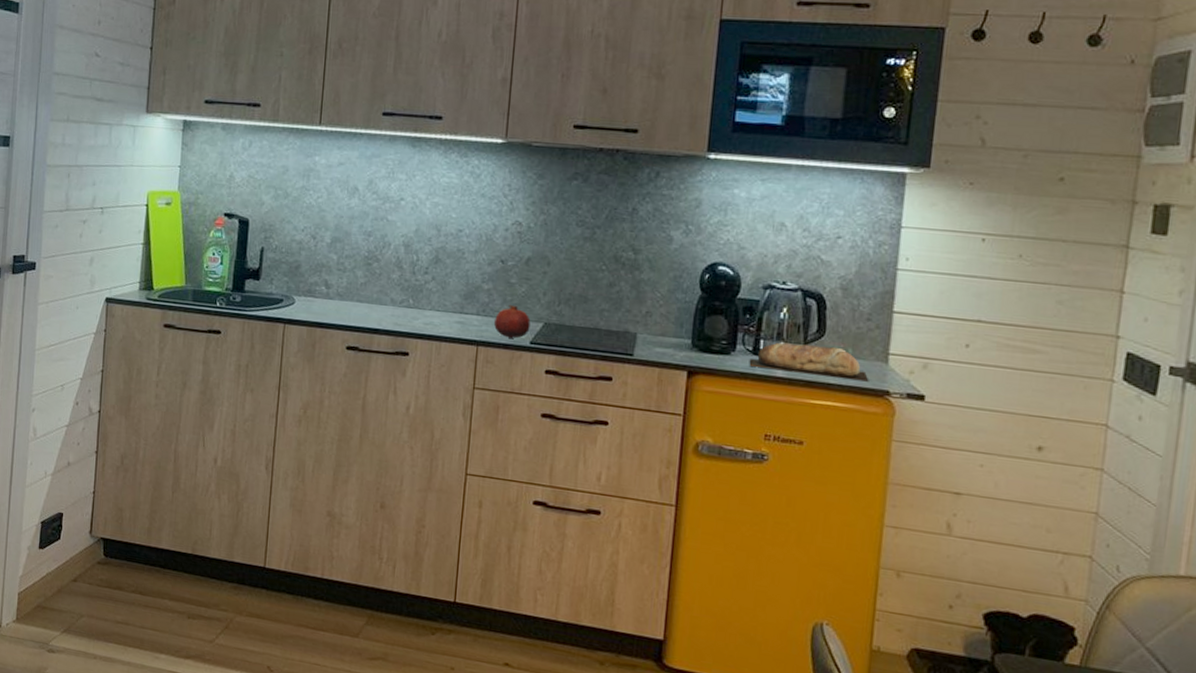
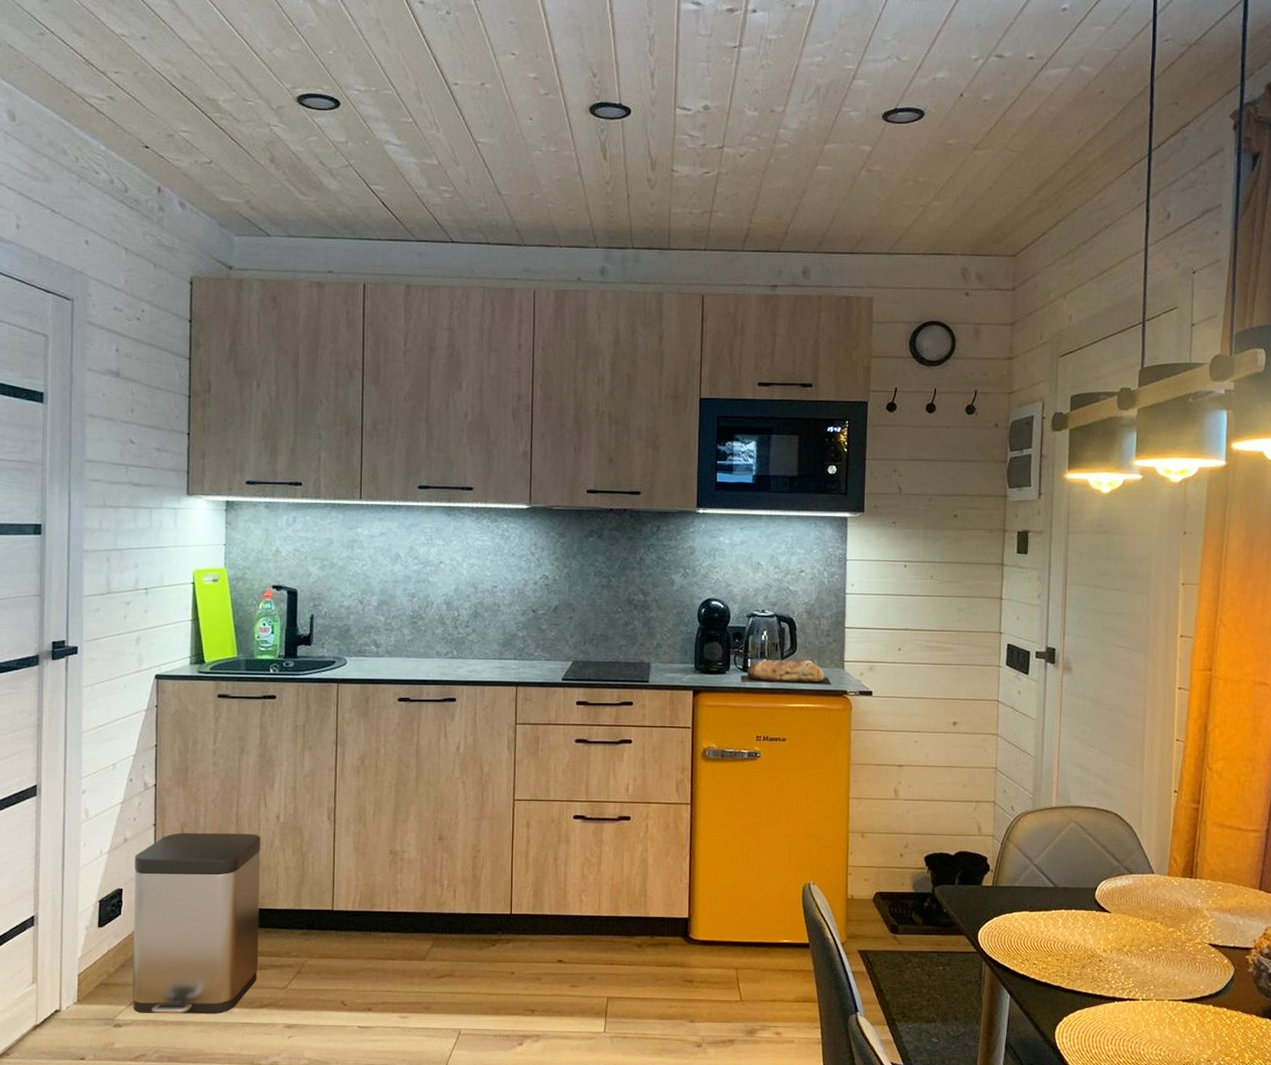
pedal bin: none [66,463,197,657] -> present [133,833,261,1013]
fruit: present [493,304,531,338] -> none [529,648,561,677]

